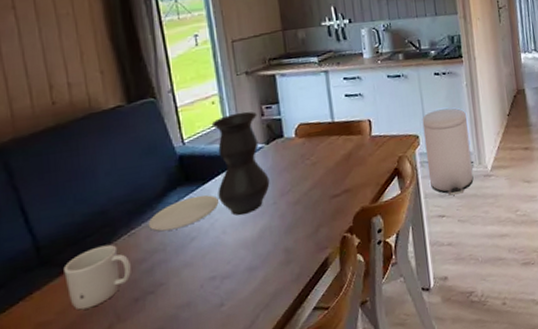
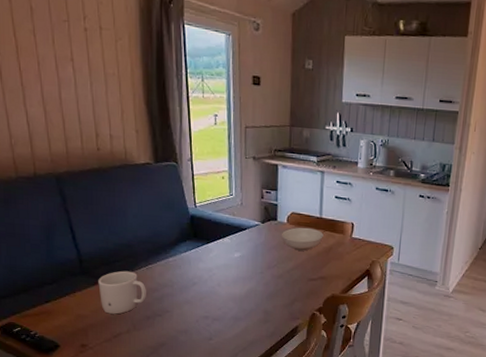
plate: present [148,195,219,232] -> none [162,251,218,273]
vase: present [211,111,270,215] -> none [218,190,260,275]
bowl: none [291,136,340,166] -> present [282,227,324,251]
pedal bin: present [422,108,474,196] -> none [394,228,441,305]

